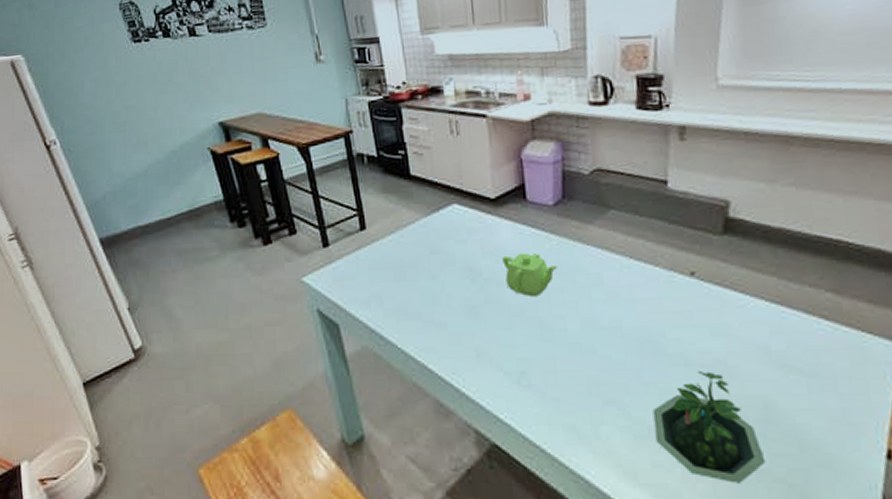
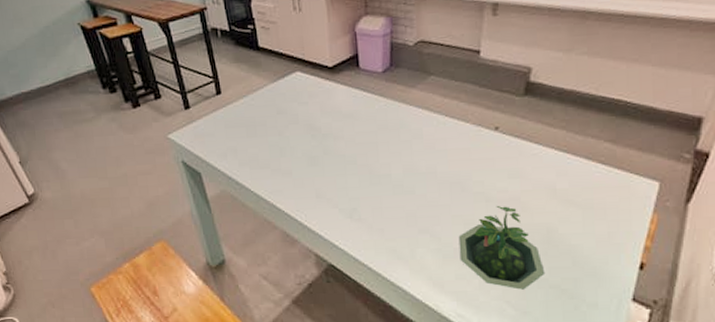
teapot: present [502,252,558,297] -> none [338,112,385,149]

